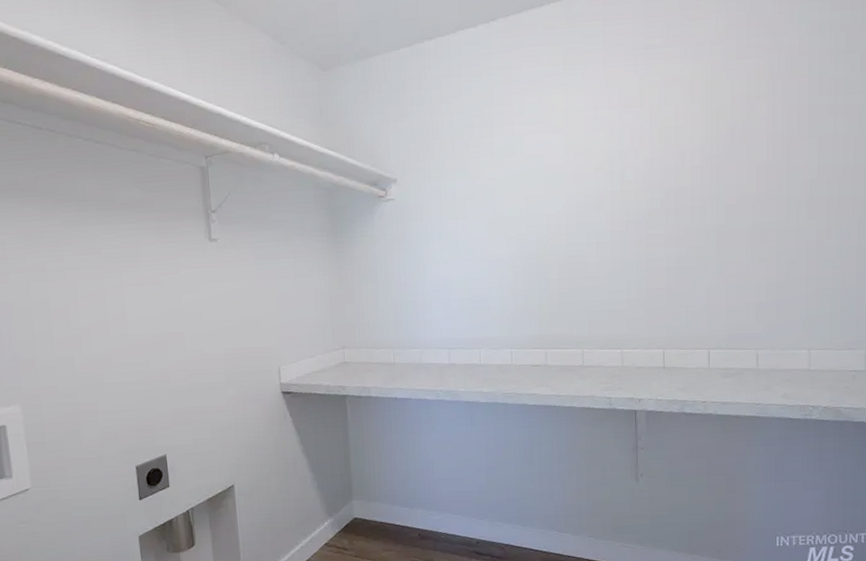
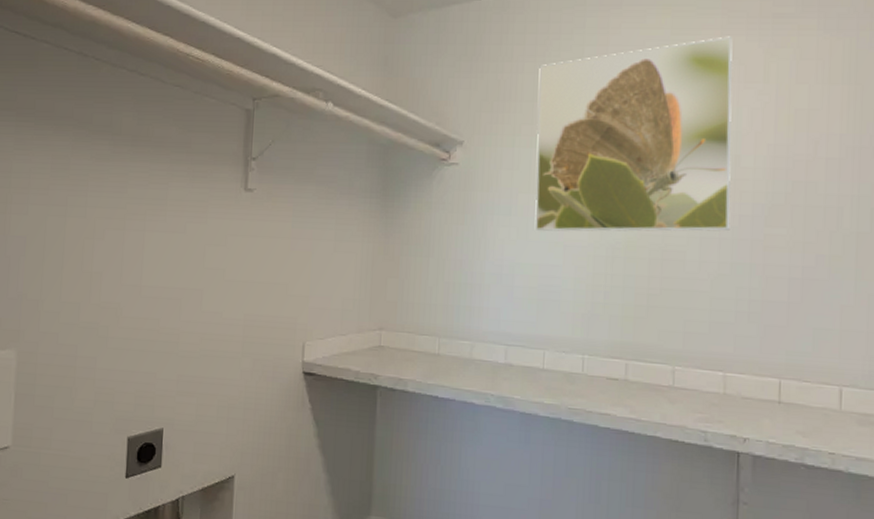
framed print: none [455,68,620,250] -> present [534,36,733,232]

